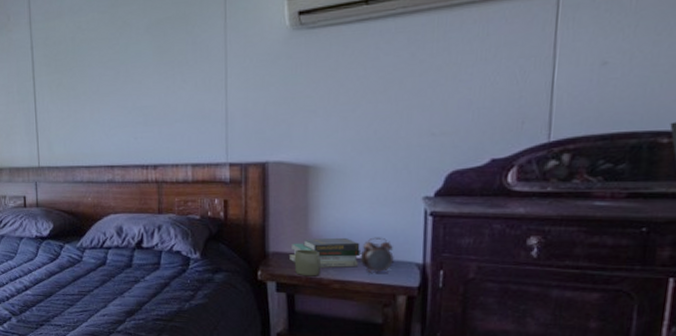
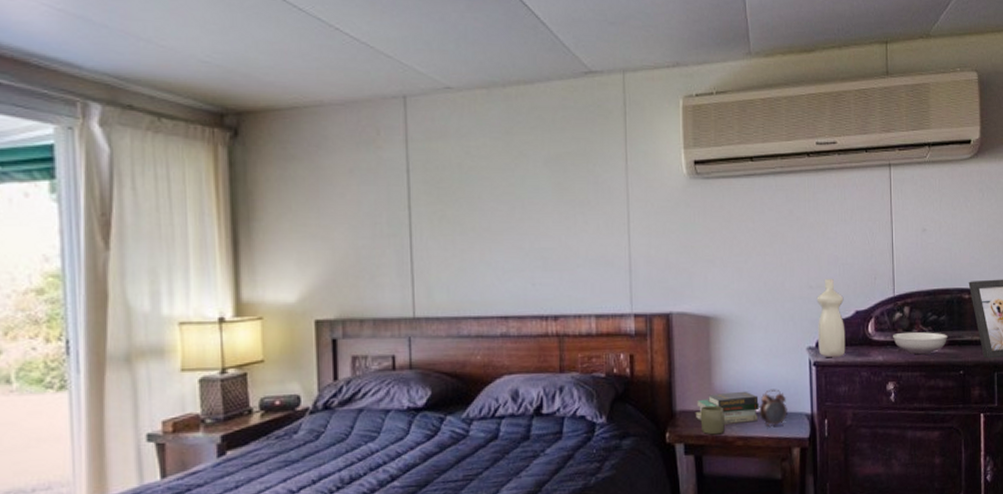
vase: none [437,124,476,209] -> present [816,278,846,358]
bowl: none [540,182,628,208] -> present [892,331,948,355]

